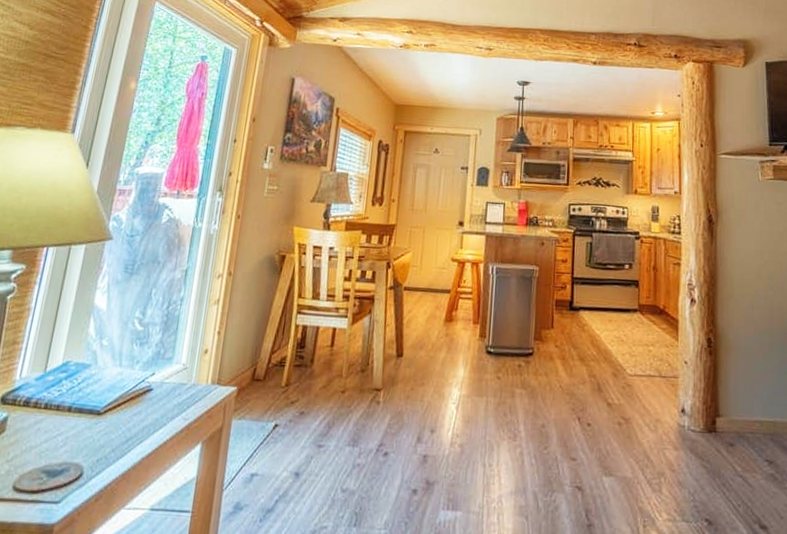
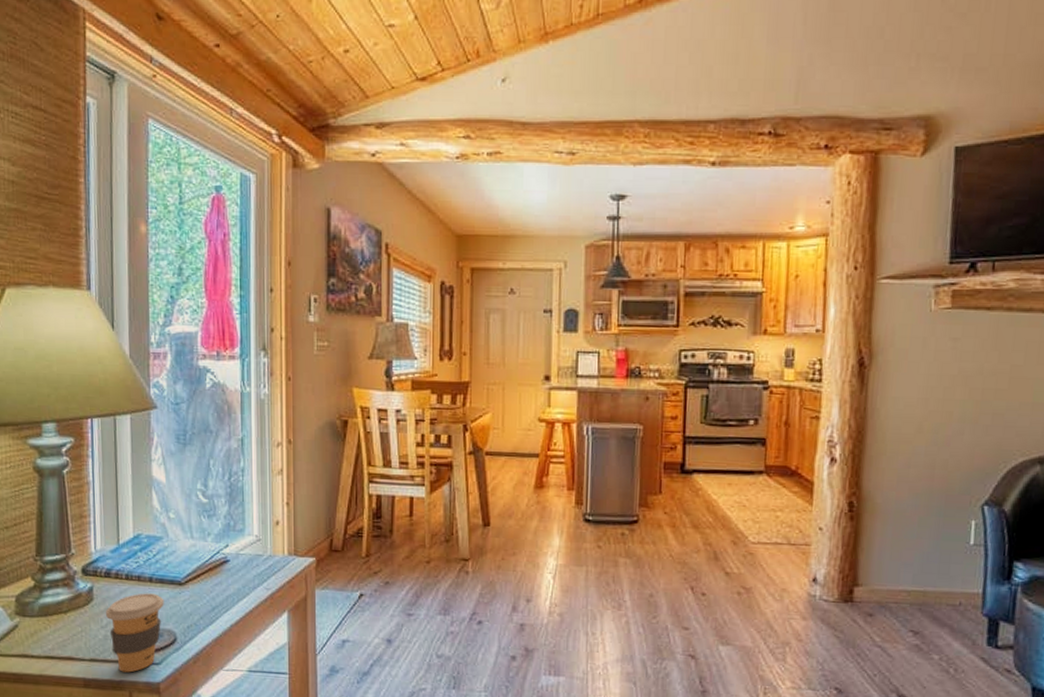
coffee cup: none [12,423,79,513] -> present [105,593,164,673]

